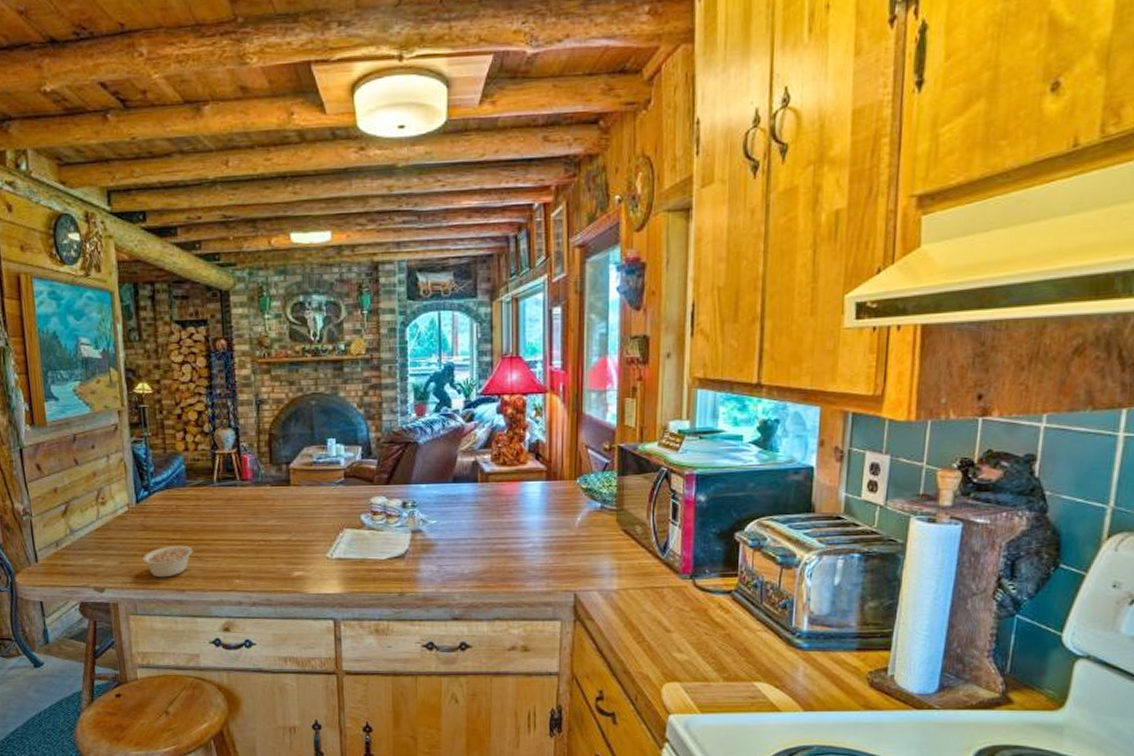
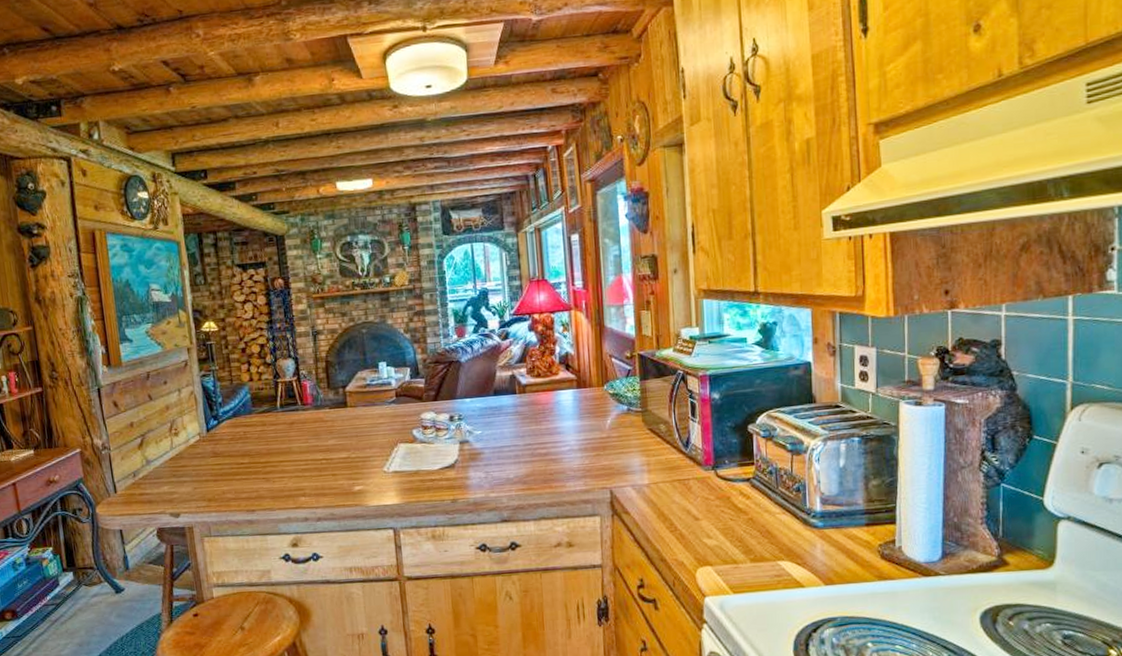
legume: present [143,544,203,578] -> none [214,466,270,500]

